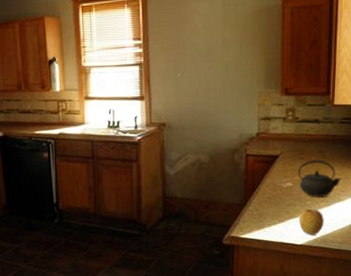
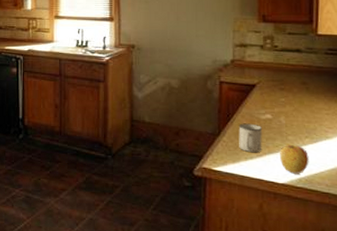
mug: none [263,192,285,219] -> present [238,123,263,153]
kettle: present [298,159,342,197] -> none [278,91,329,132]

